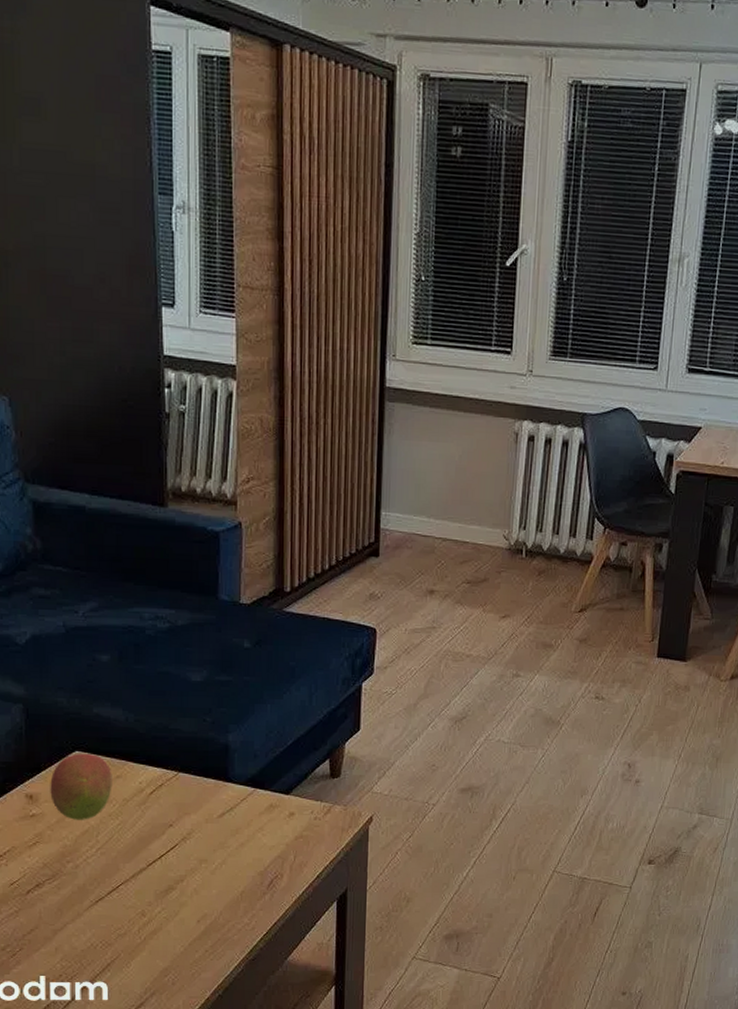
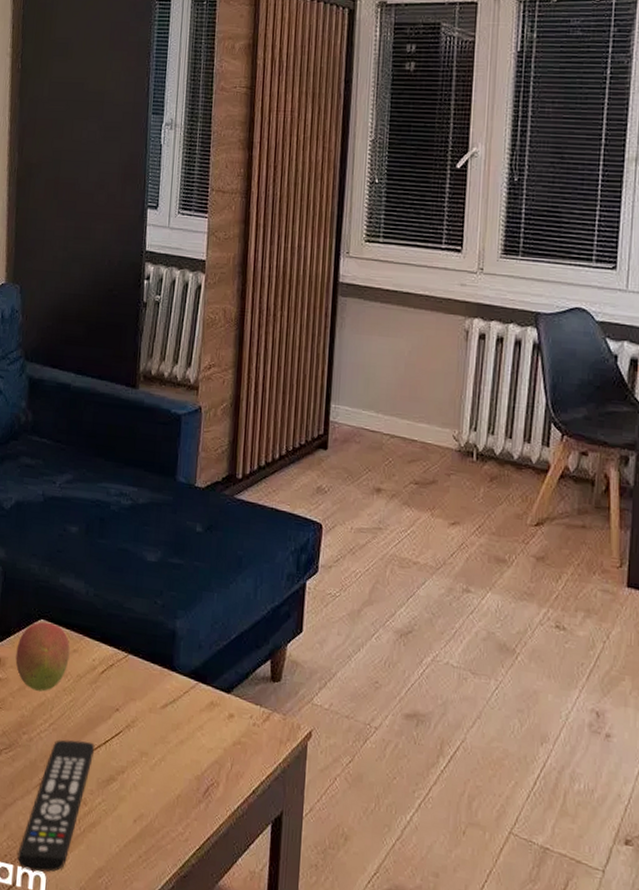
remote control: none [74,859,150,984] -> present [17,739,95,873]

